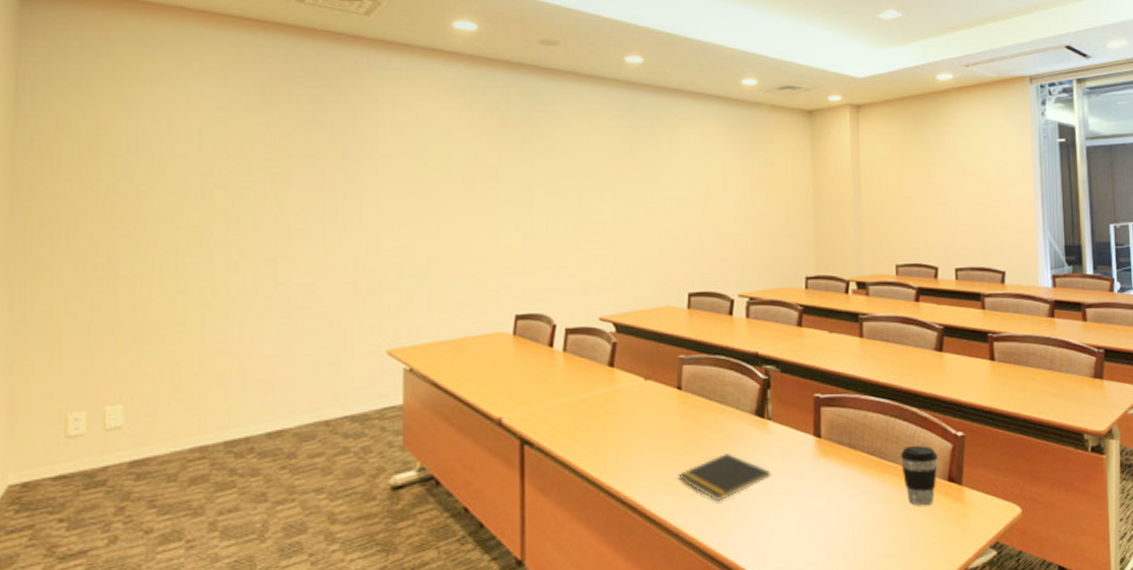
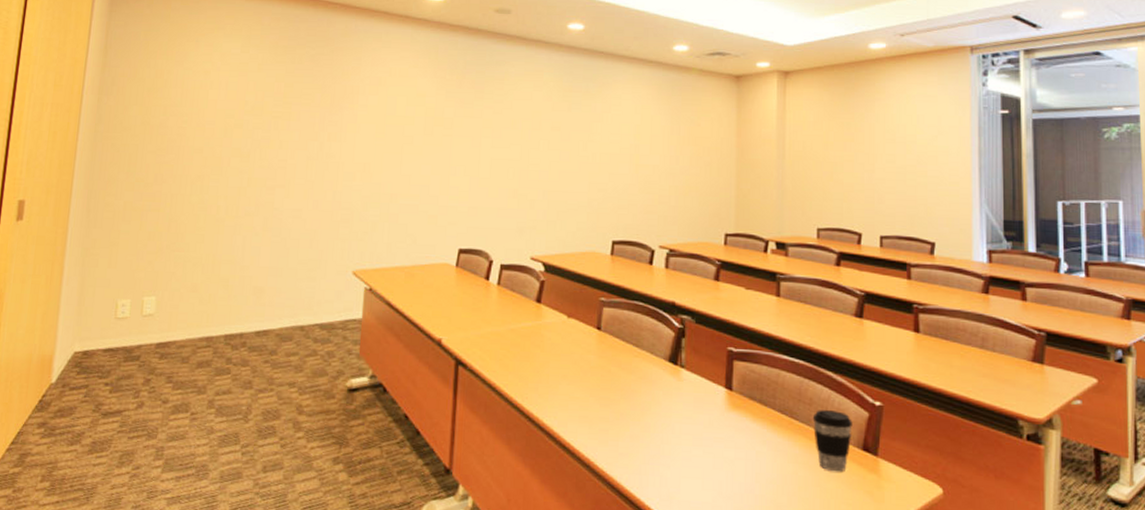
notepad: present [678,453,771,502] -> none [593,395,681,440]

